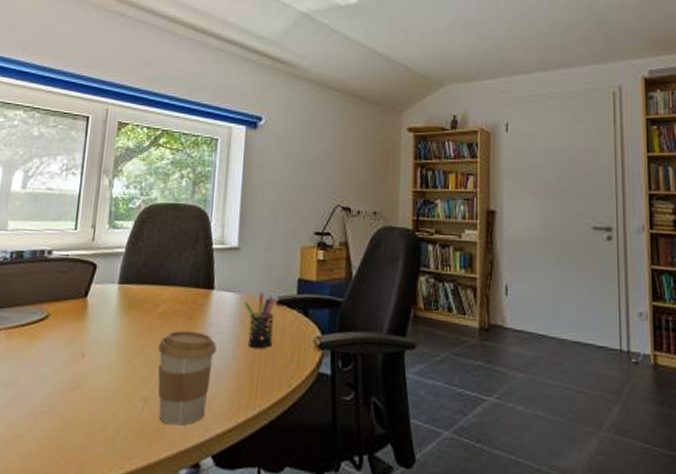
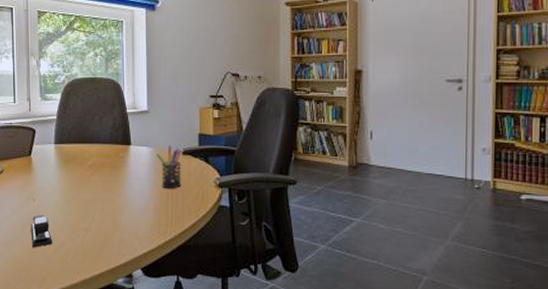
stapler: none [72,376,101,422] -> present [31,214,53,248]
coffee cup: present [157,330,217,426] -> none [91,178,137,248]

